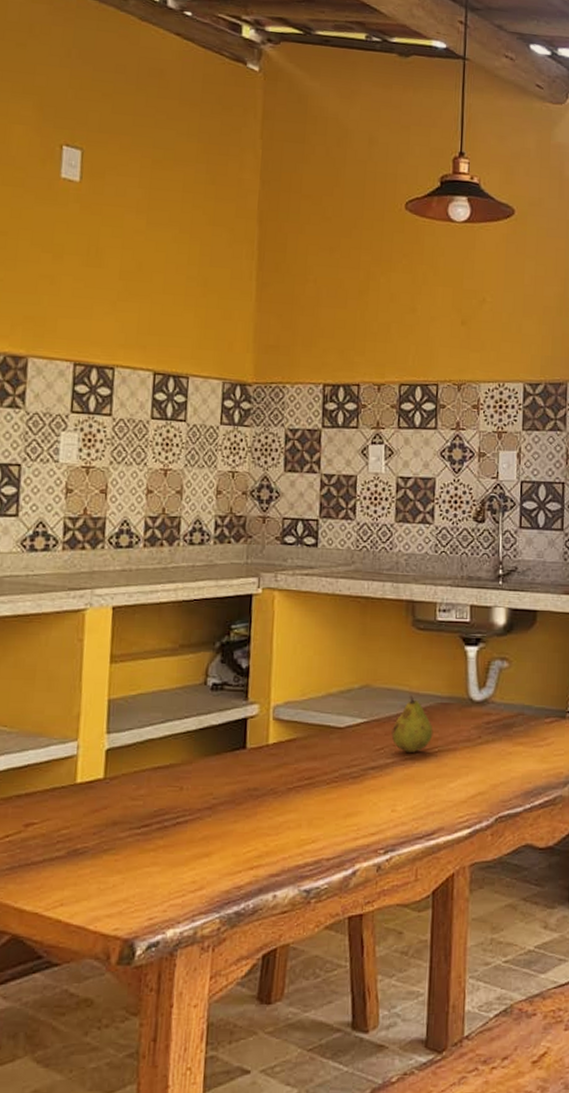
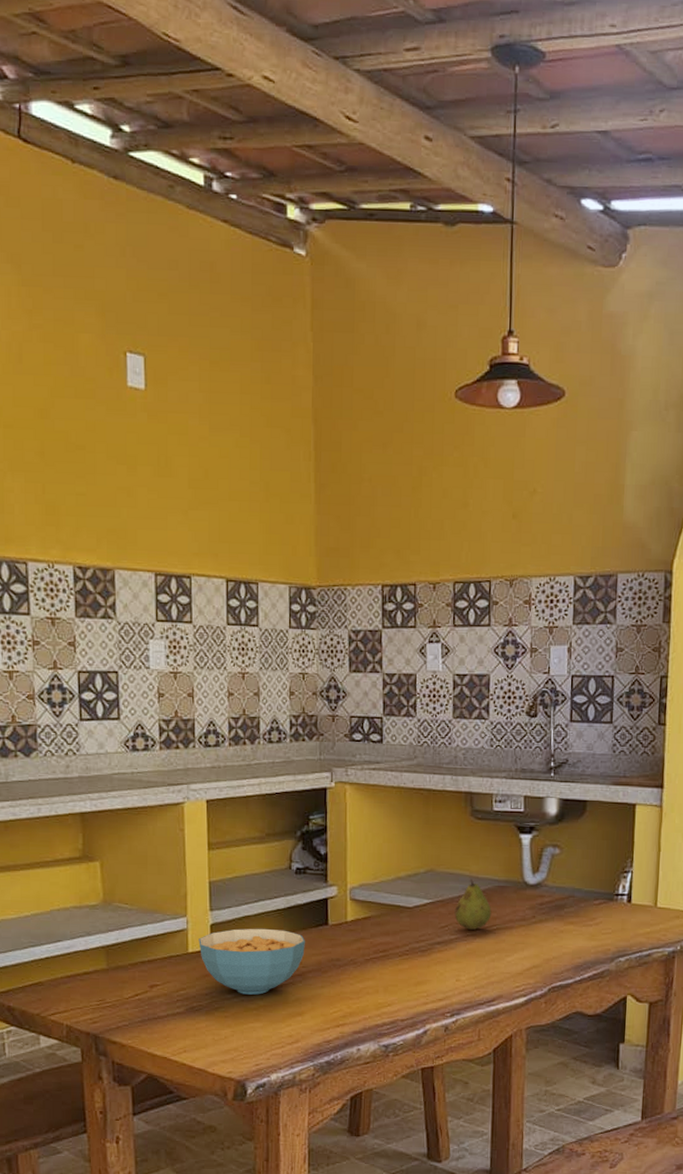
cereal bowl: none [89,753,218,833] -> present [198,928,305,995]

